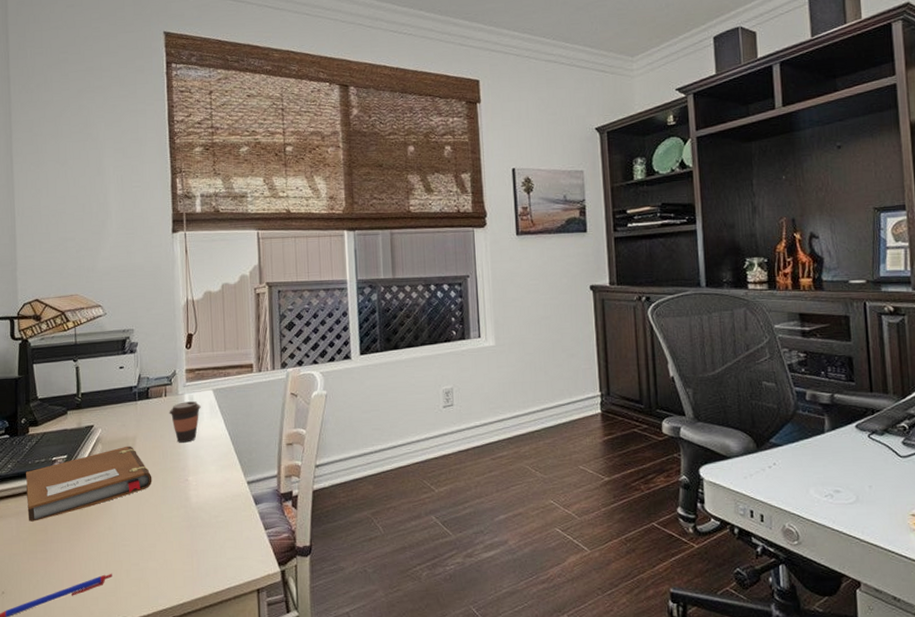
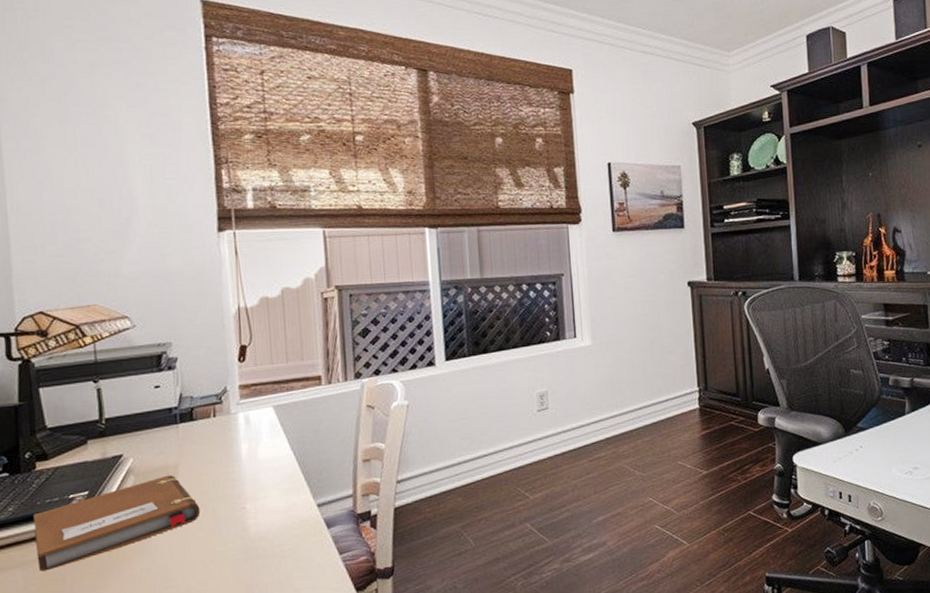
coffee cup: present [169,401,201,443] -> none [219,420,259,468]

